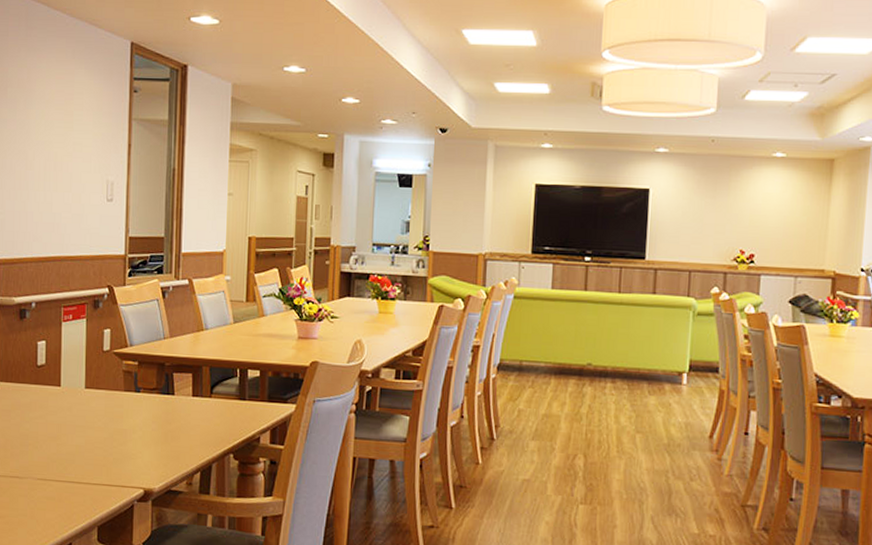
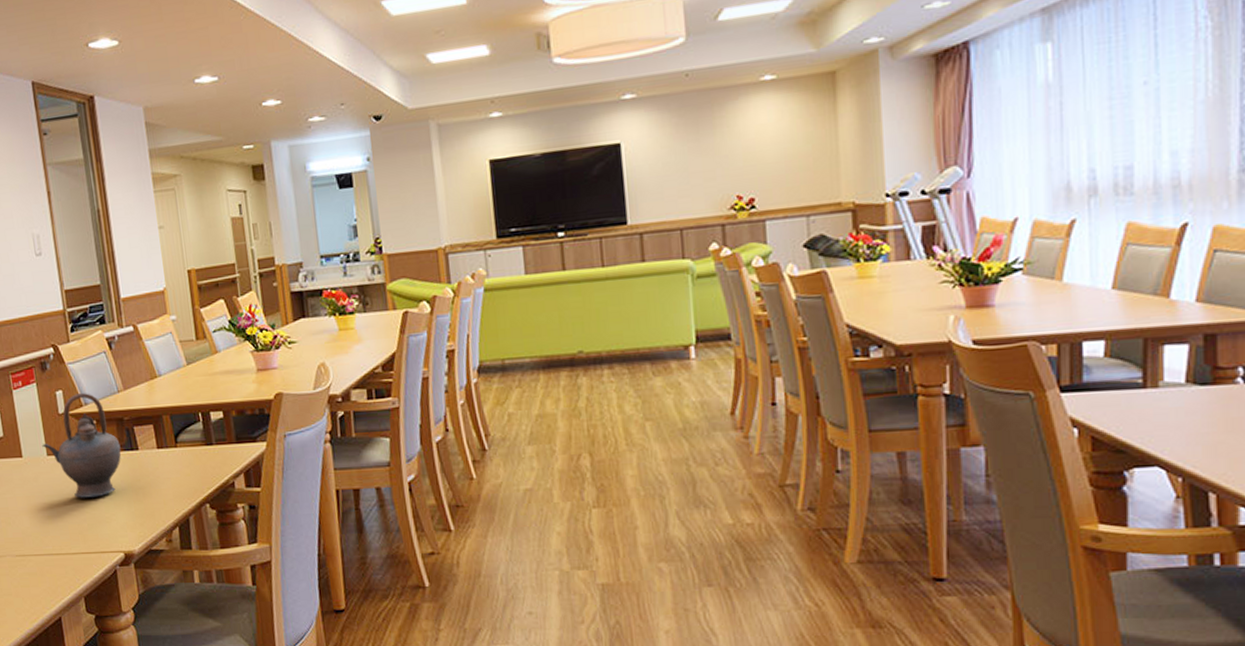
teapot: none [82,334,158,434] -> present [42,393,122,498]

